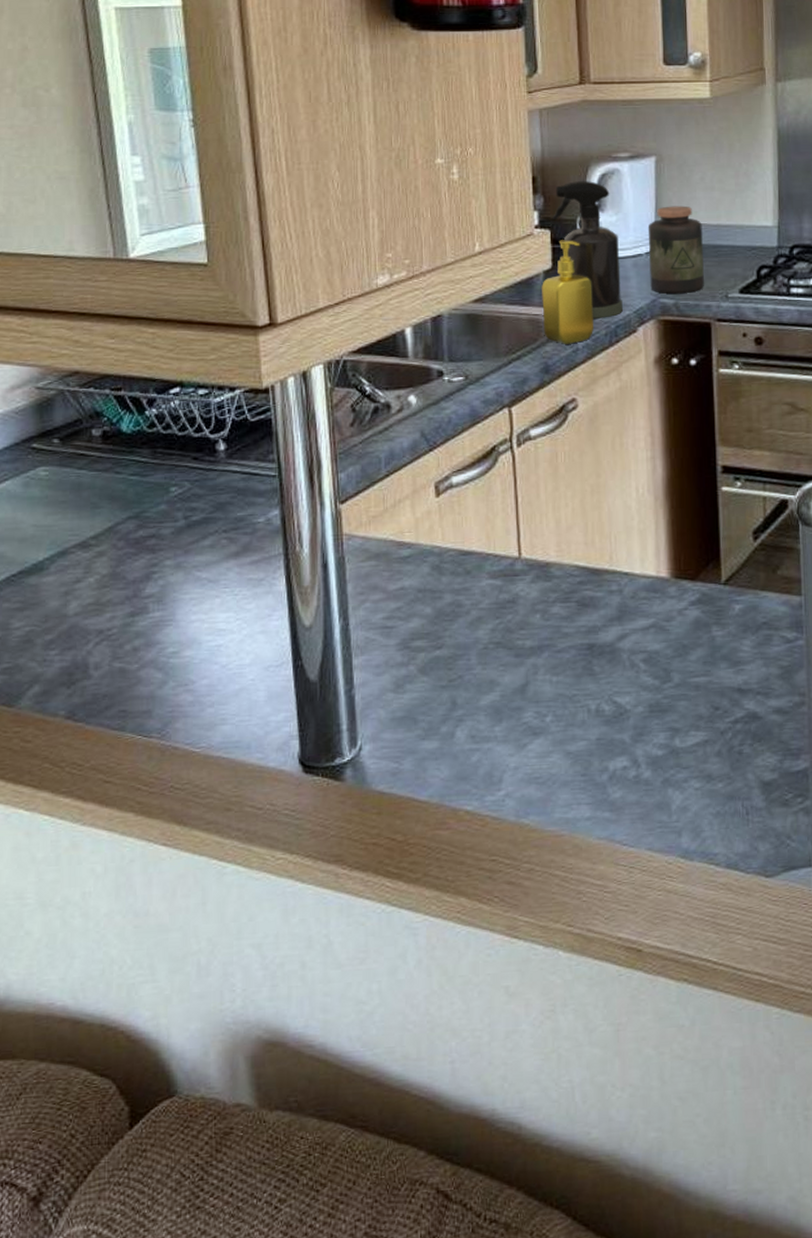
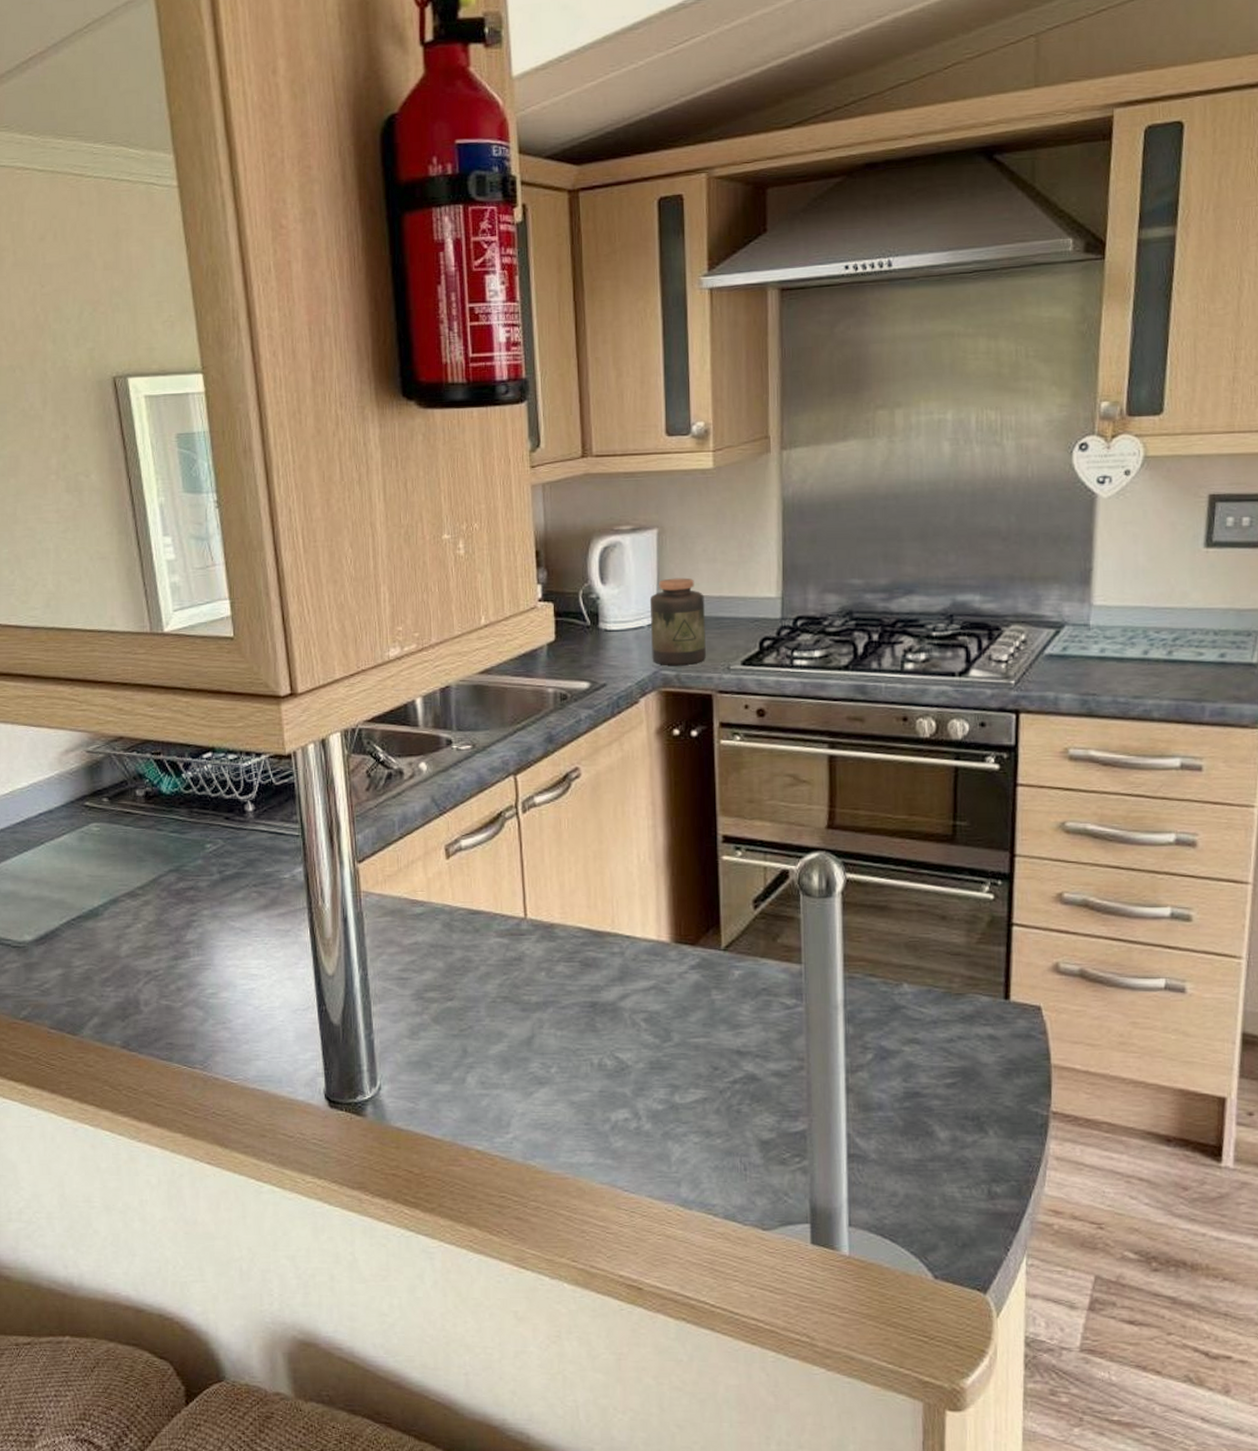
soap dispenser: present [542,240,593,344] -> none [545,612,596,715]
spray bottle: present [552,181,623,319] -> none [555,554,624,690]

